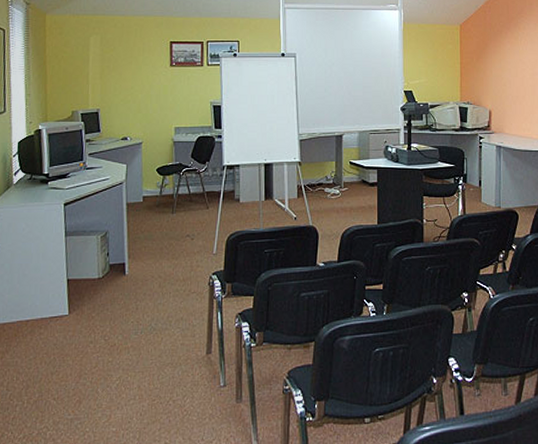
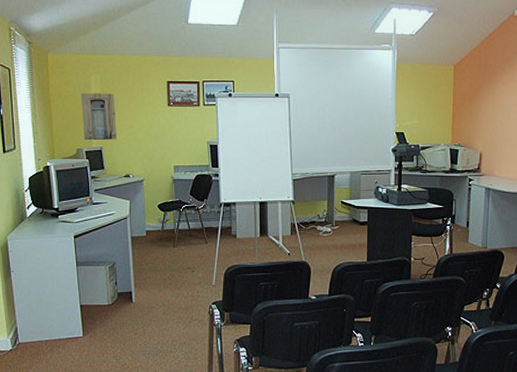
wall art: none [78,54,116,102] -> present [80,93,117,141]

